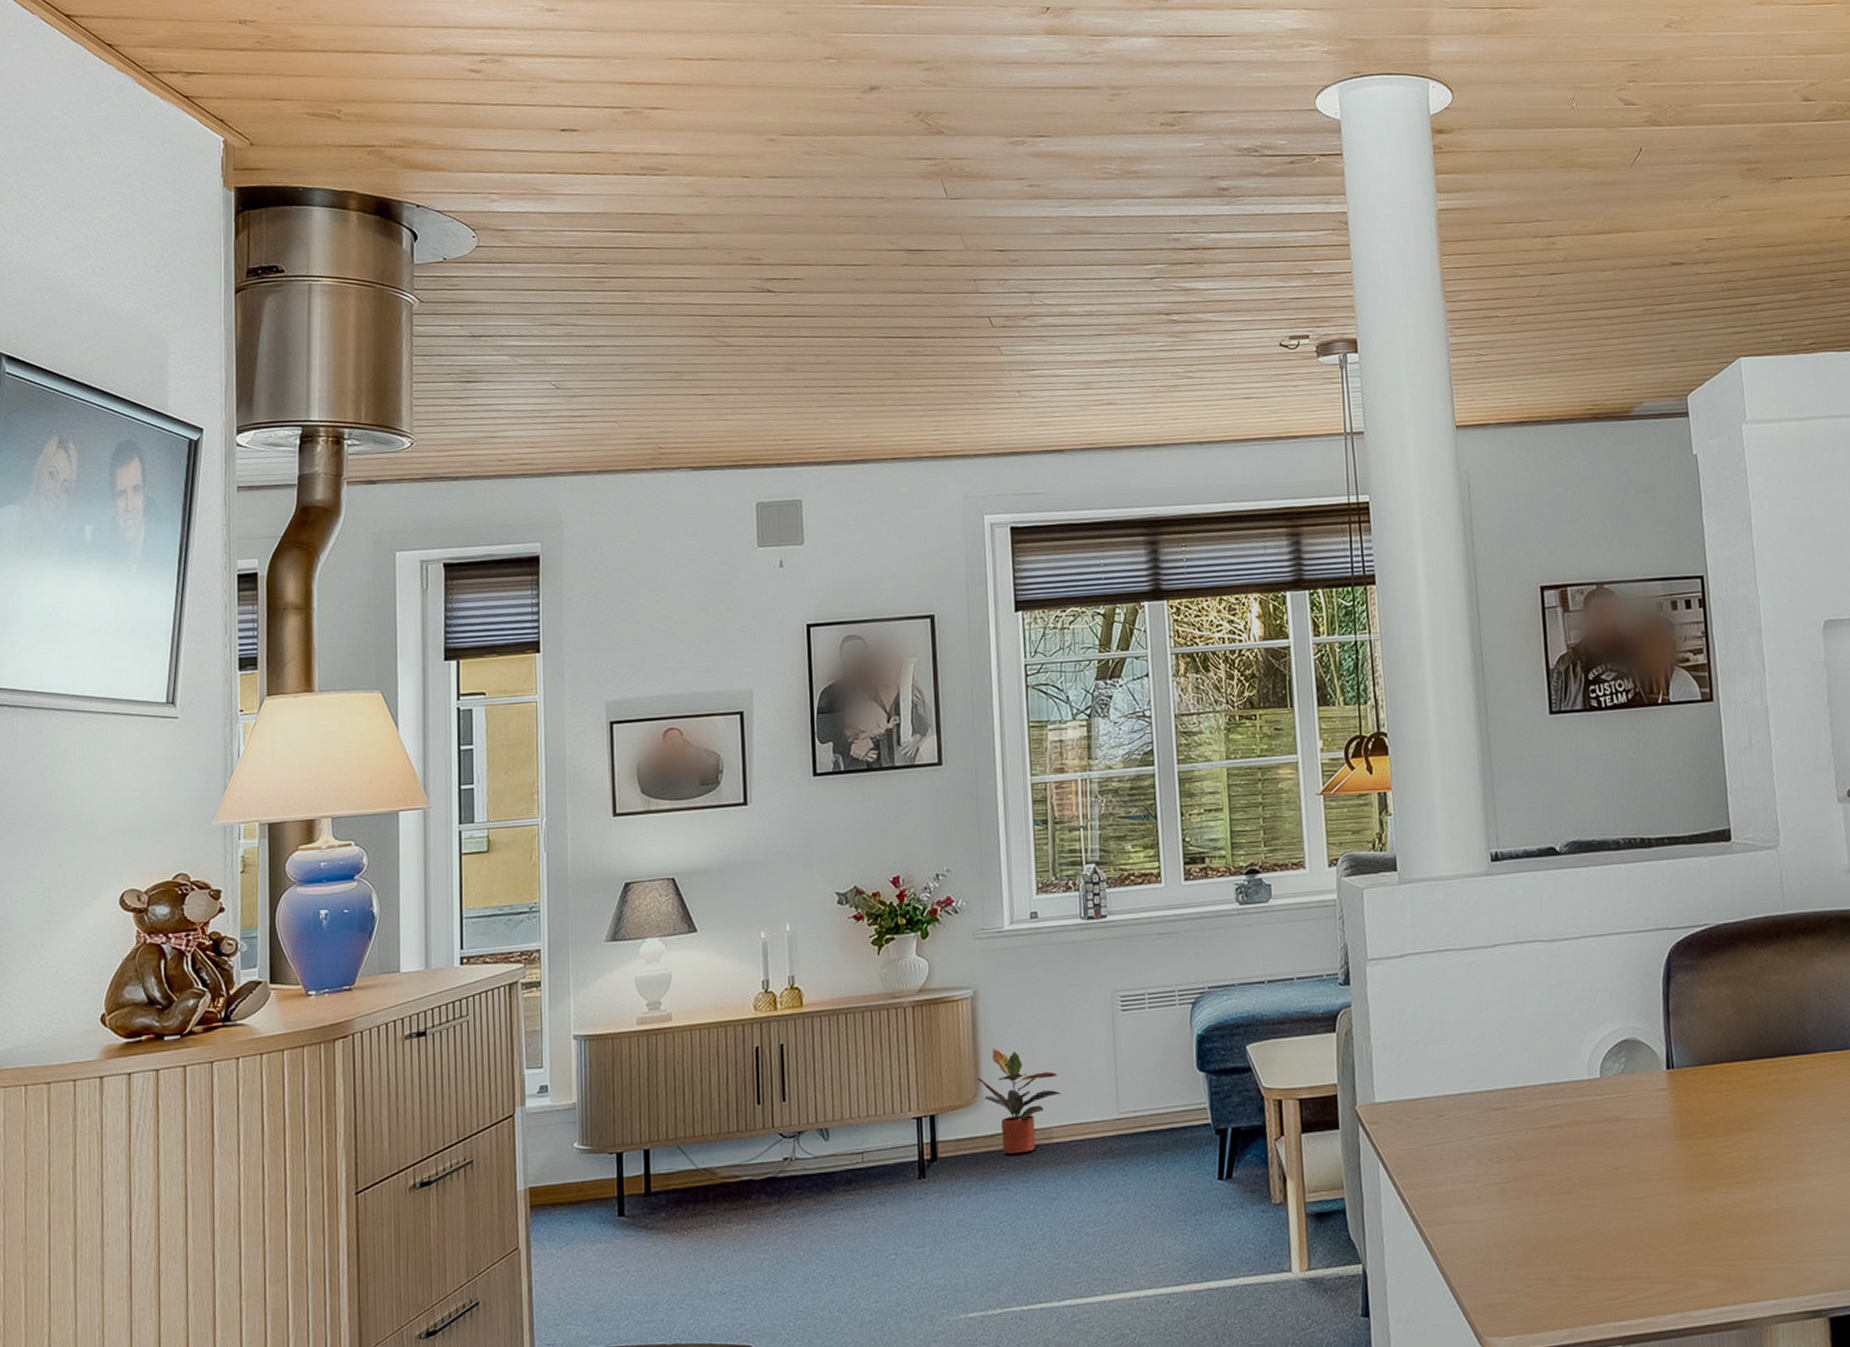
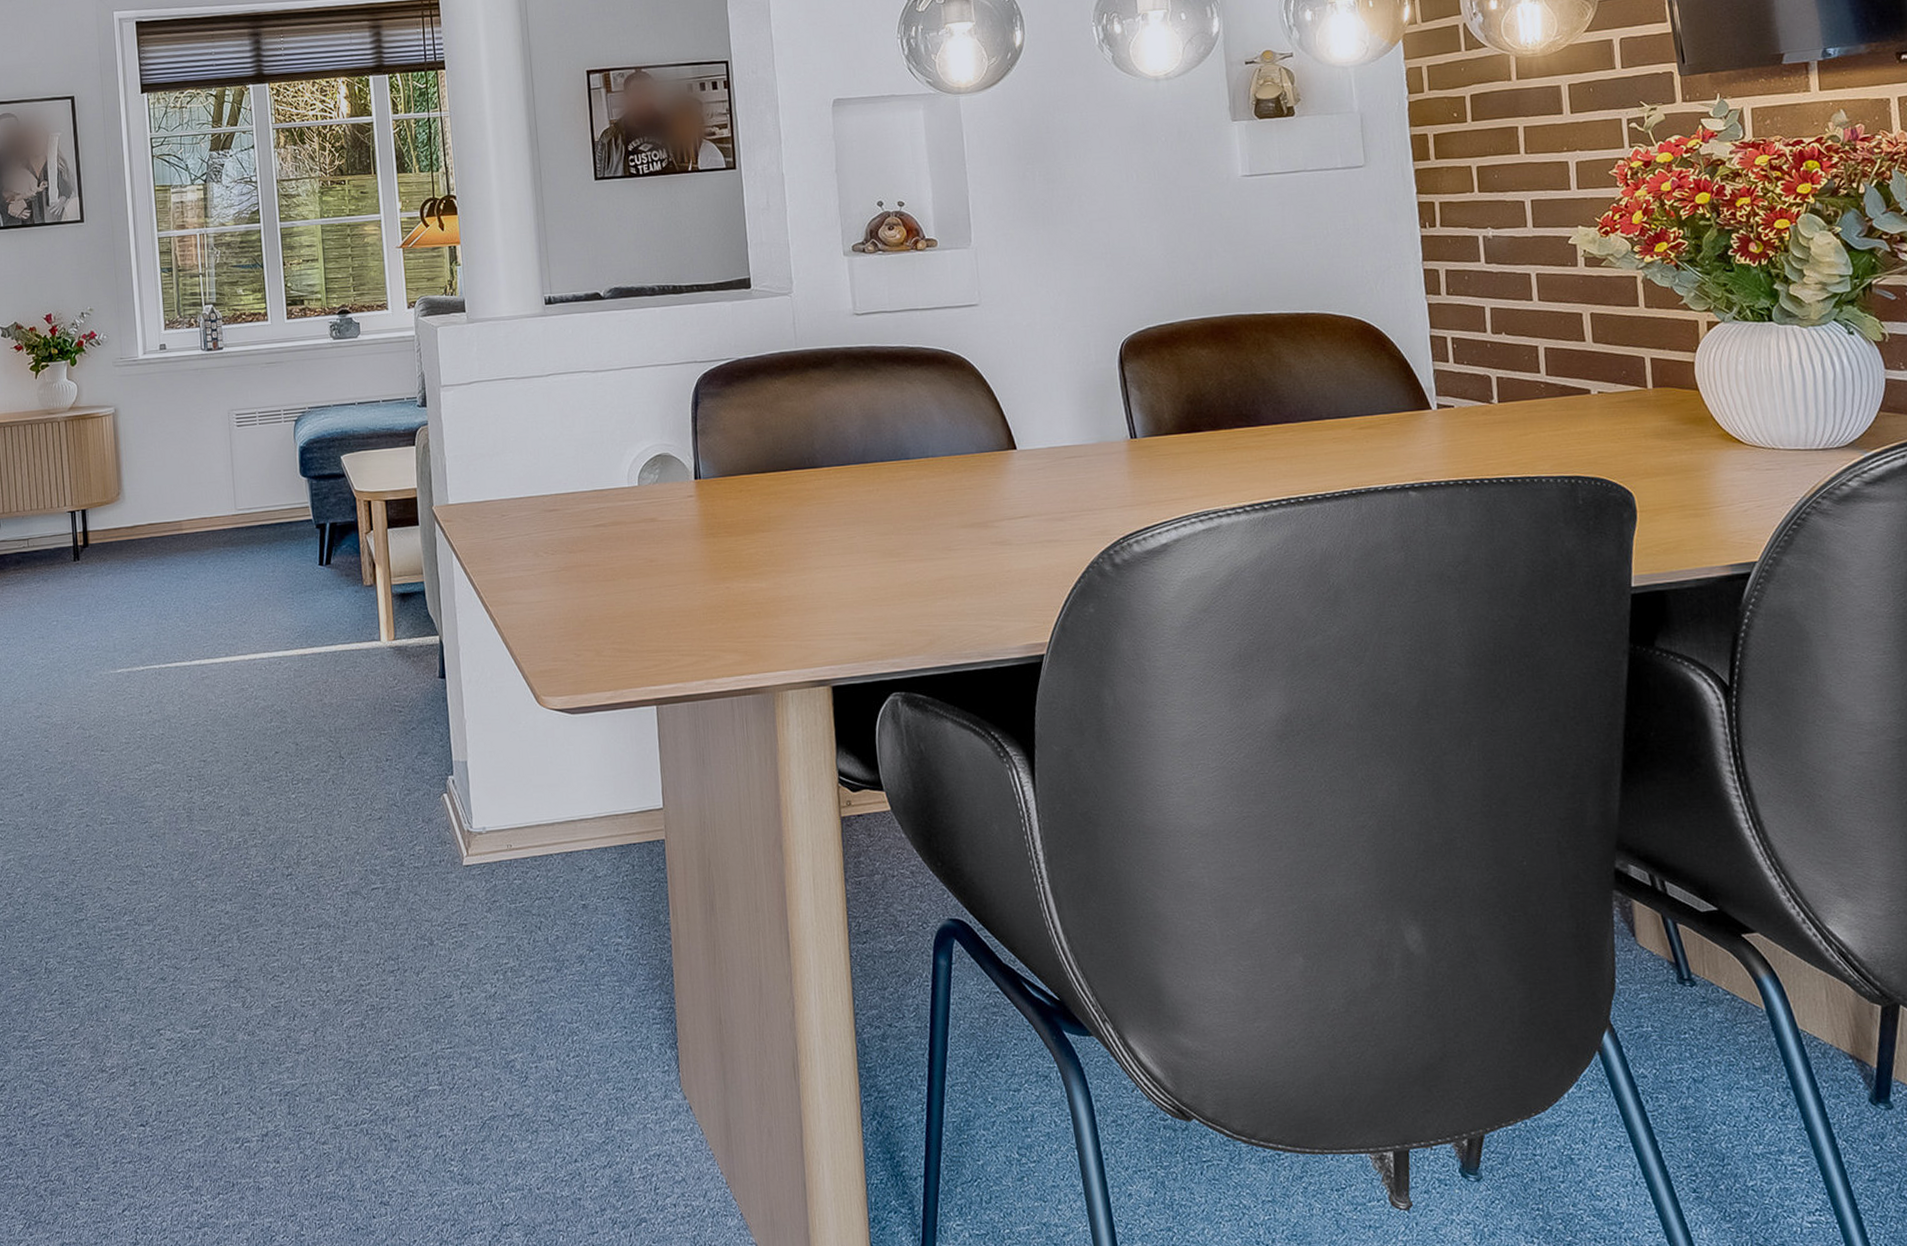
potted plant: present [975,1048,1062,1155] -> none [118,455,189,543]

